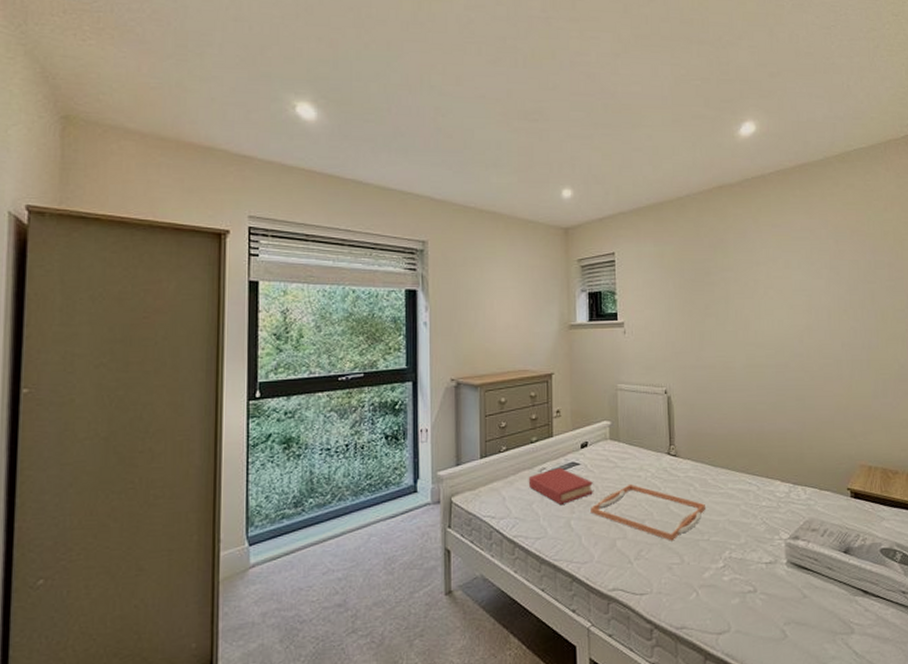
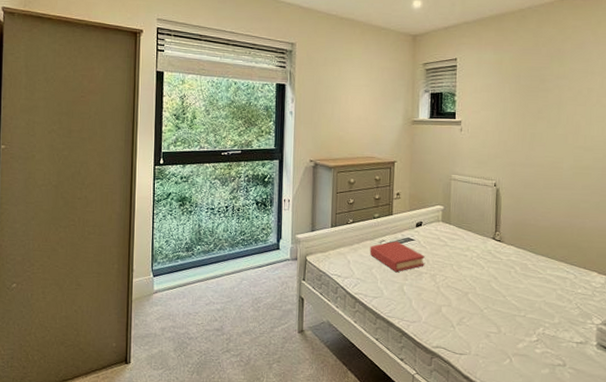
serving tray: present [590,483,705,541] -> none [421,261,524,313]

